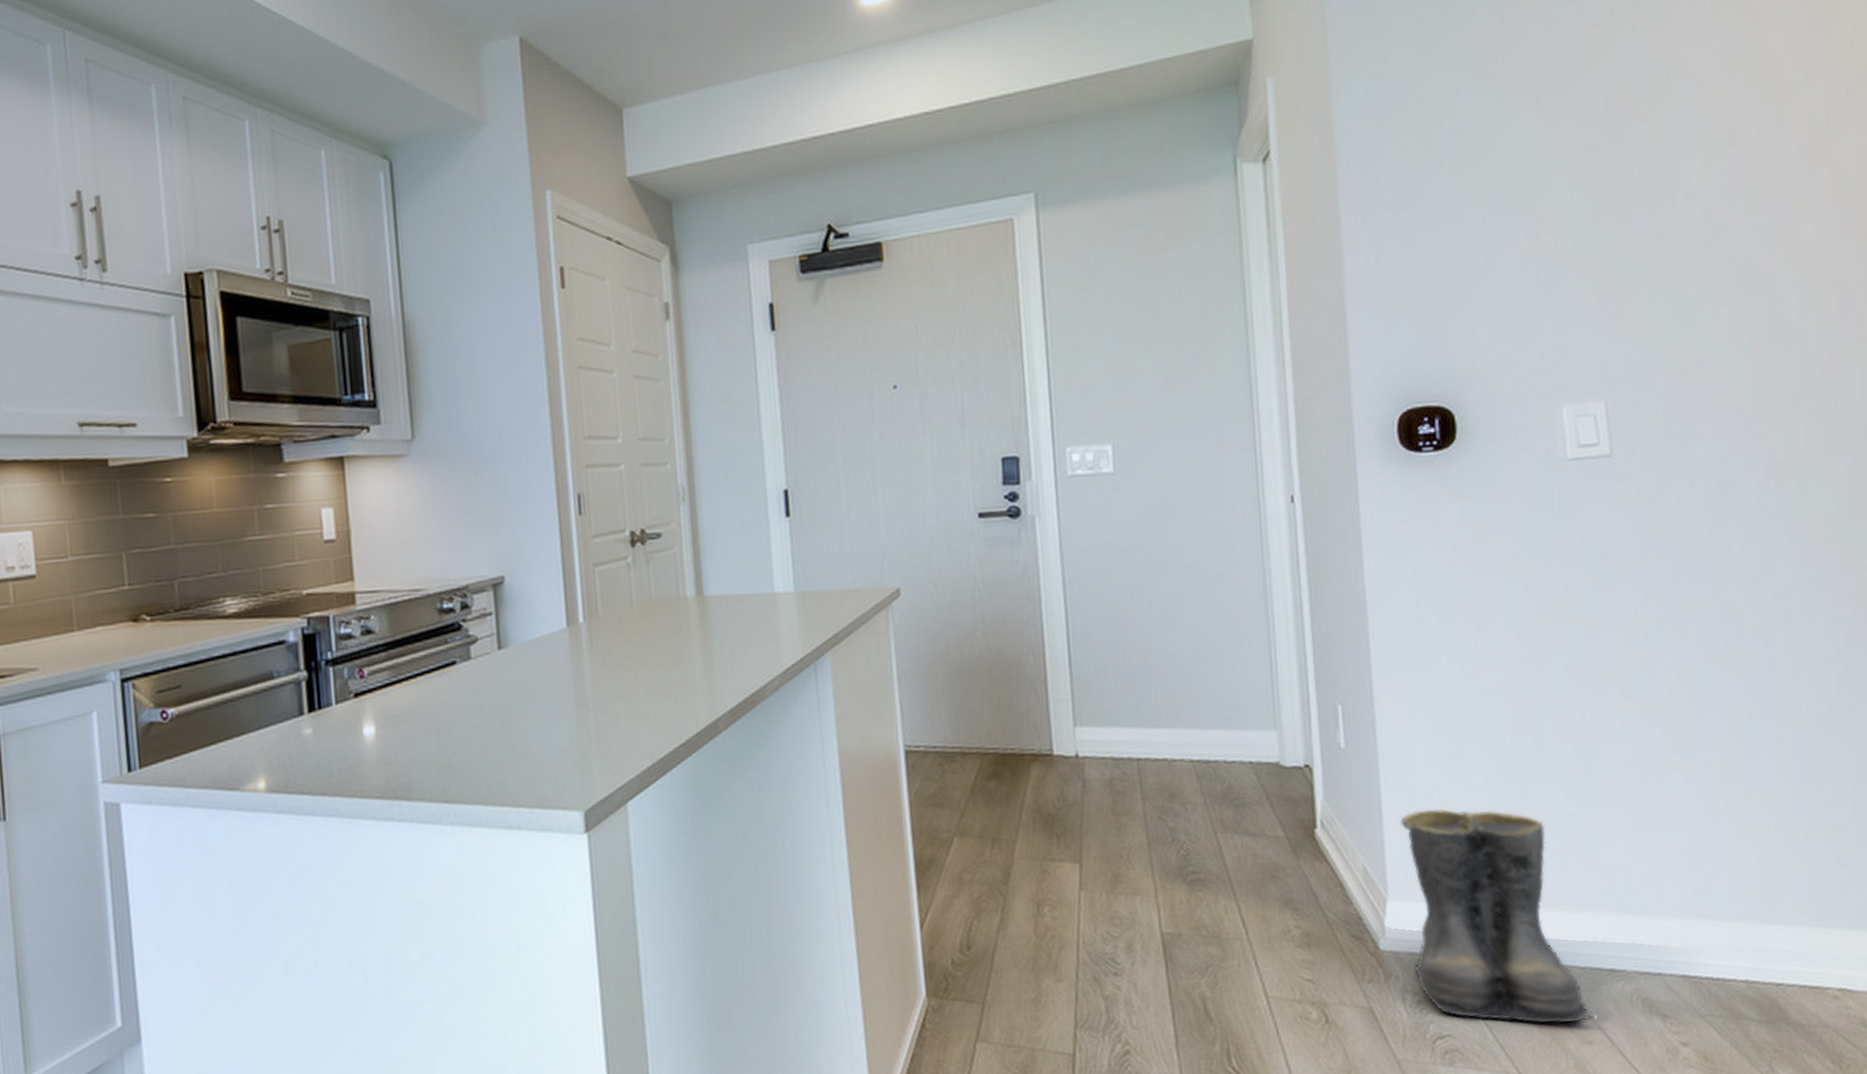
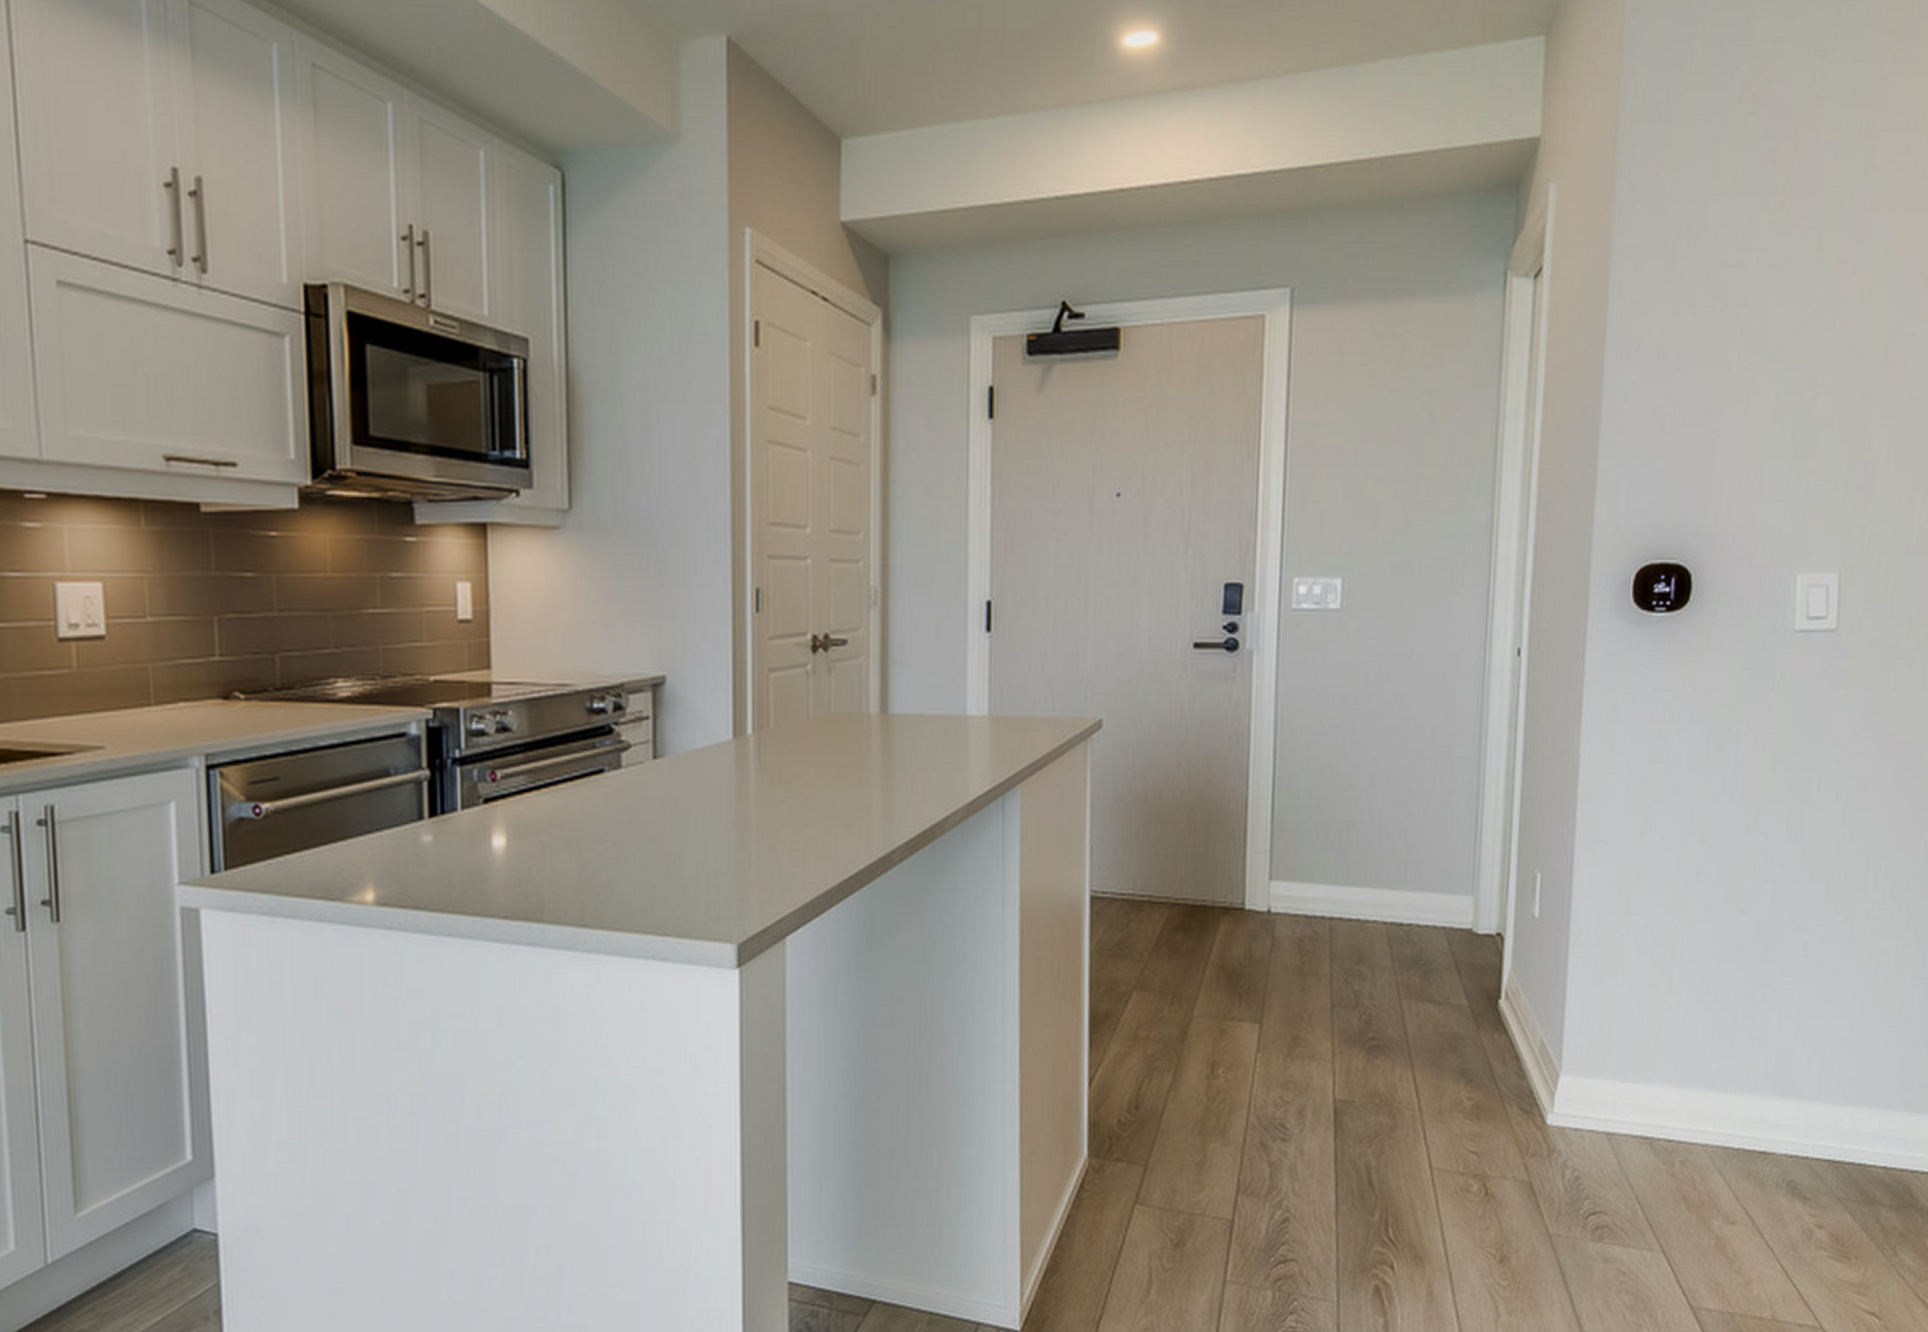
boots: present [1400,808,1594,1024] -> none [1576,984,1740,1203]

